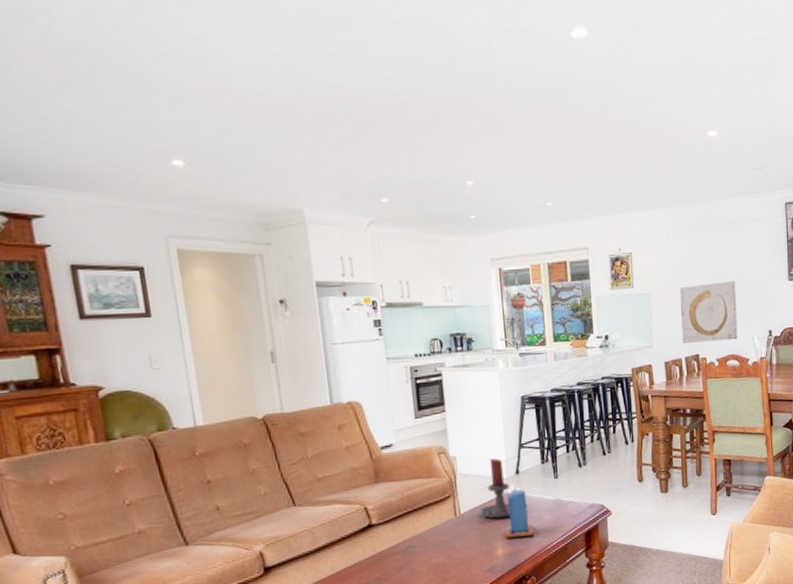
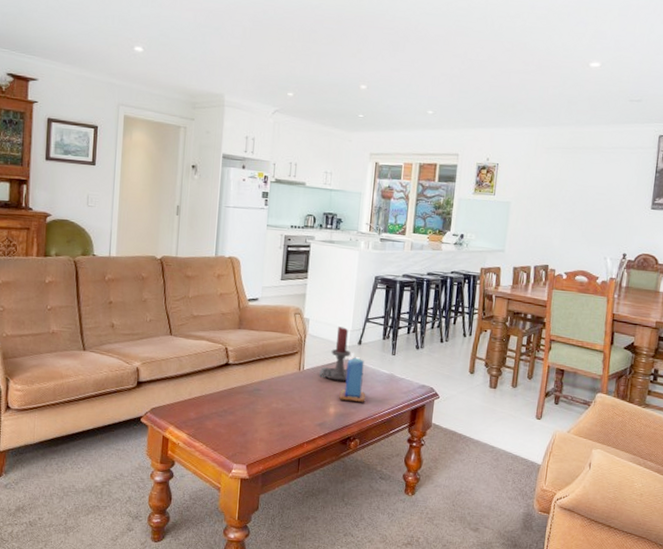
wall art: present [679,281,738,343] -> none [534,200,596,257]

